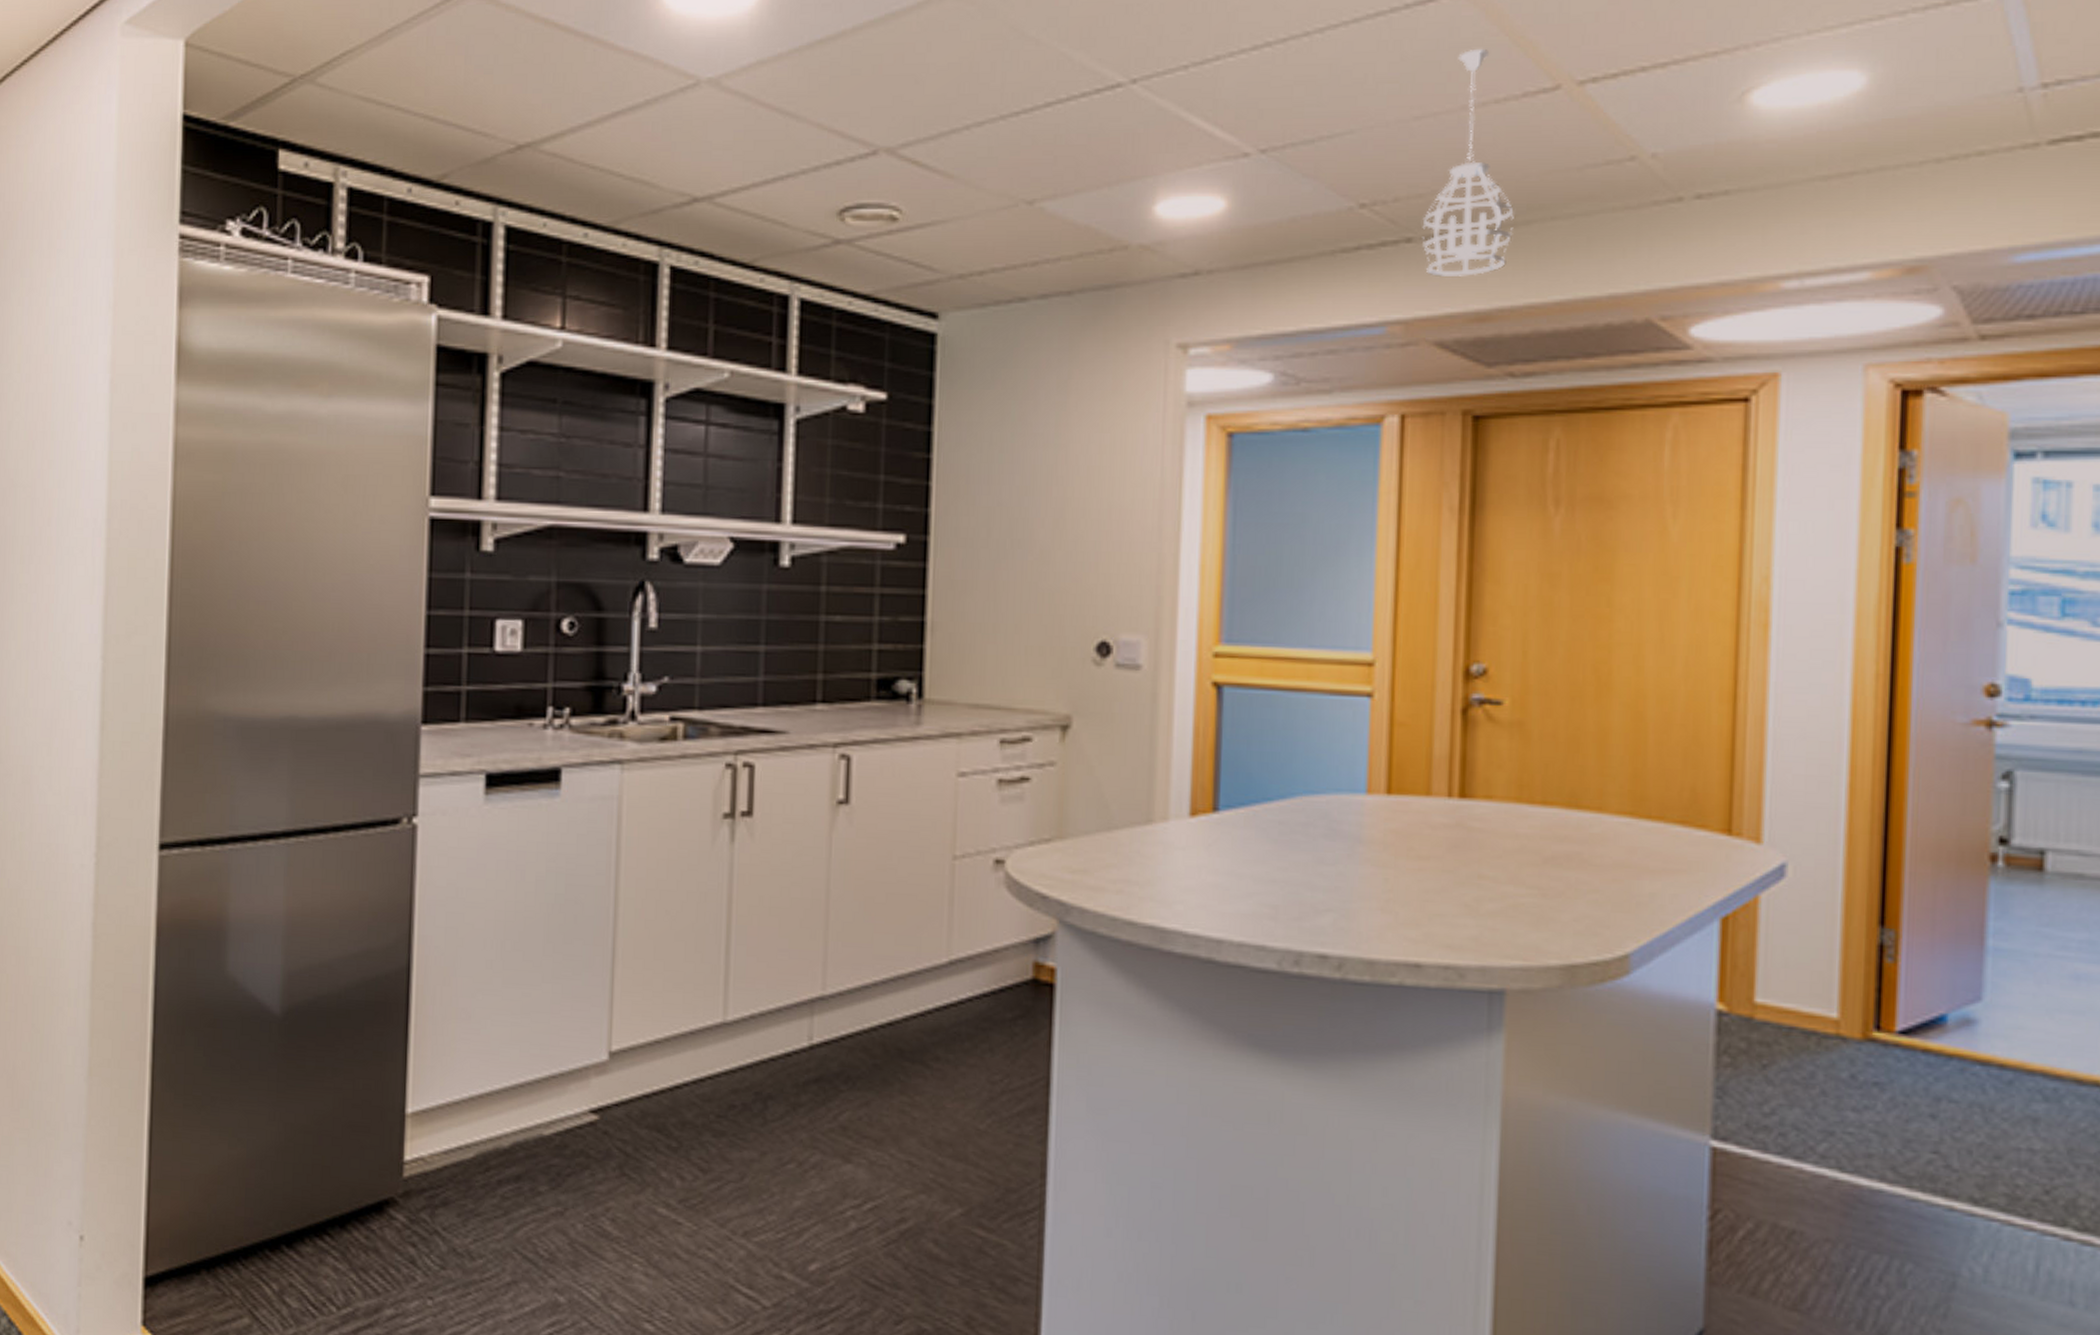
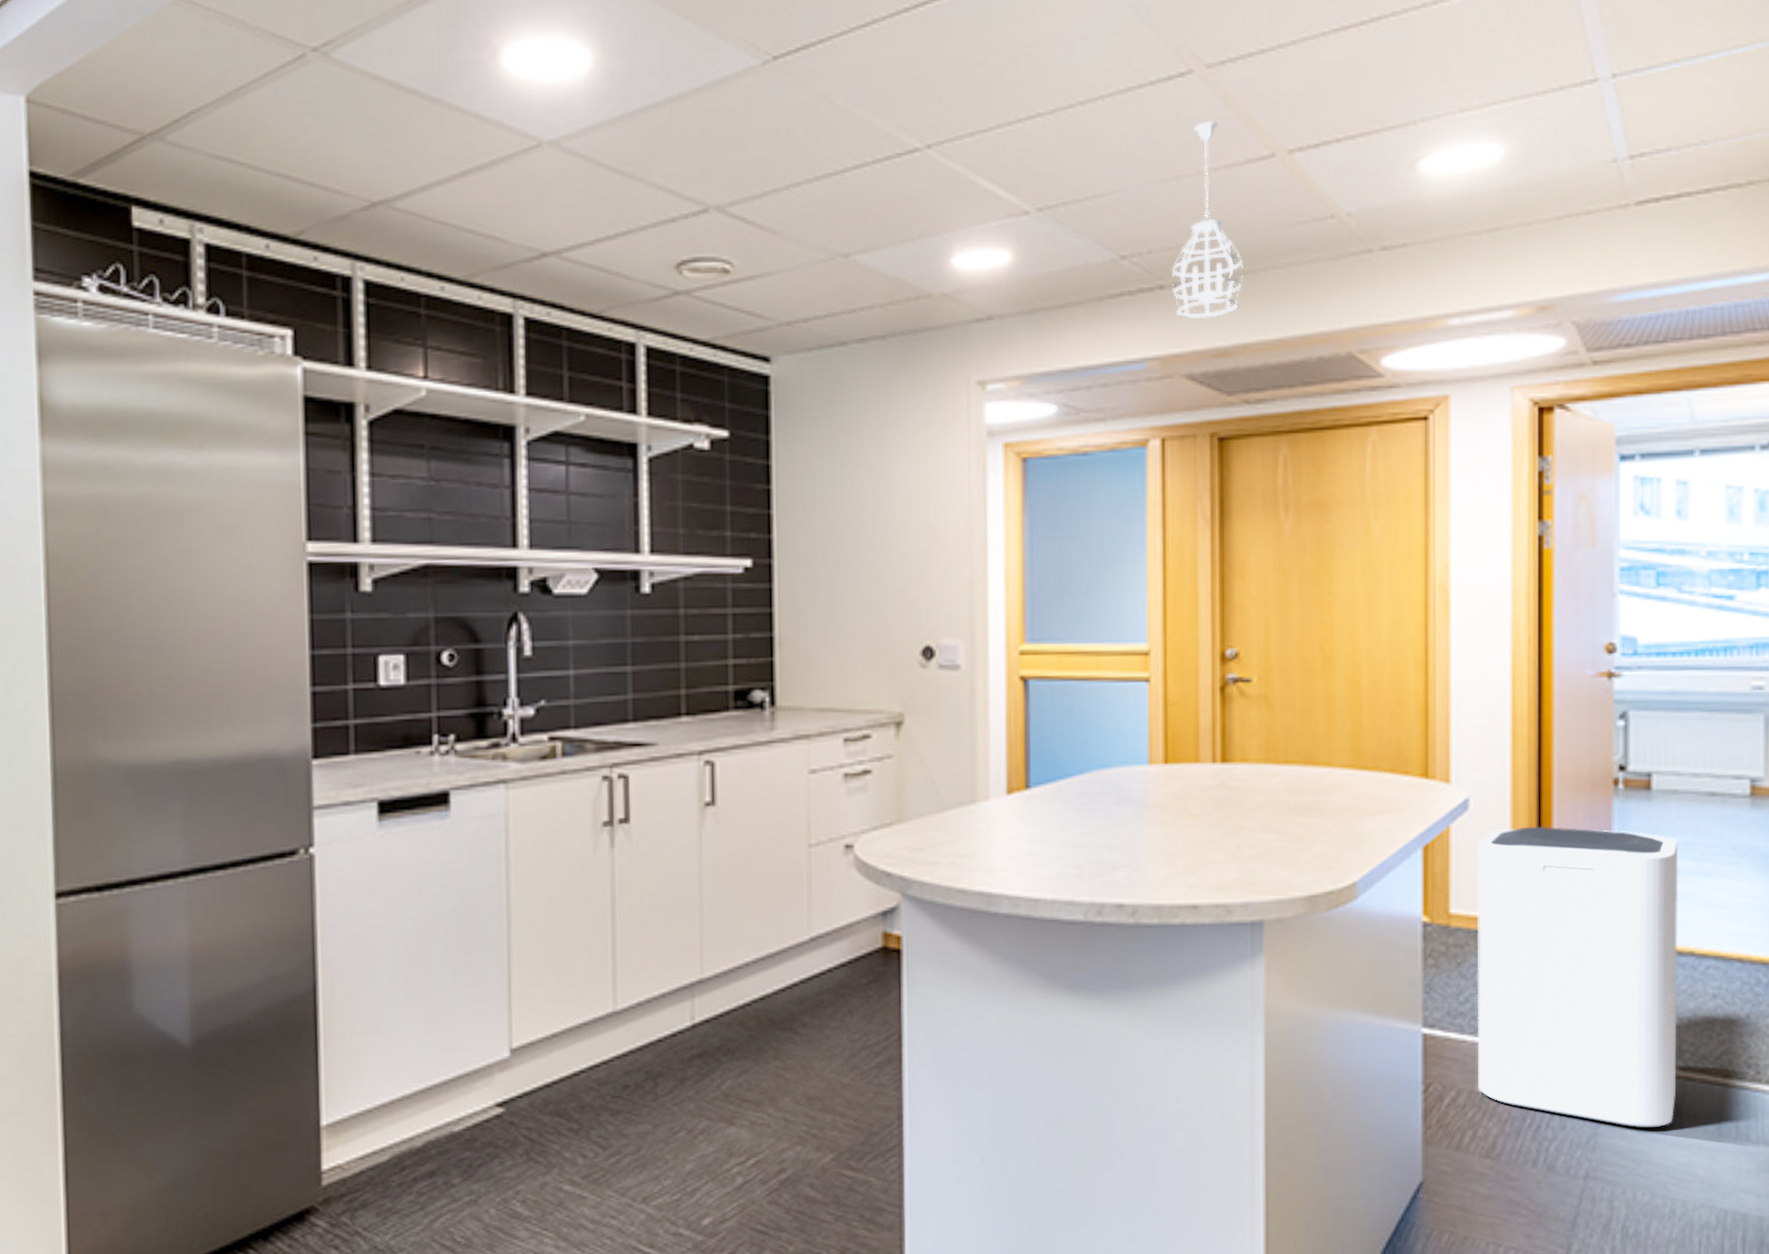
trash can: none [1785,904,2080,1301] -> present [1477,826,1679,1128]

